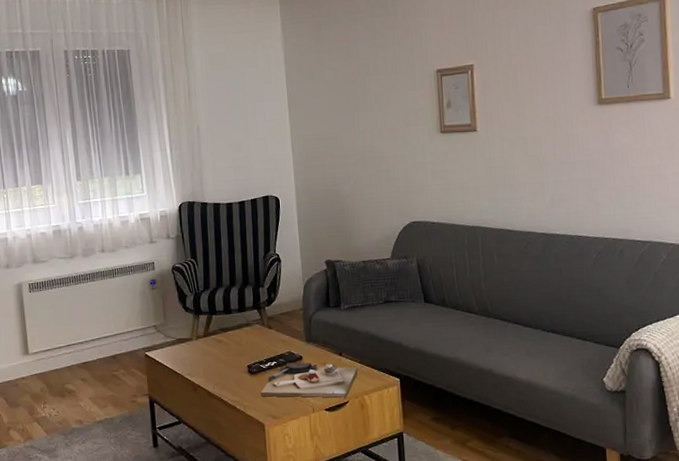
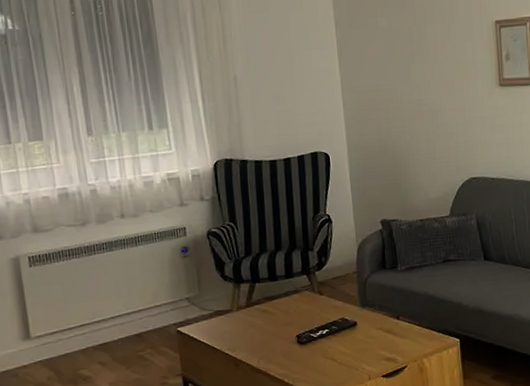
decorative tray: present [260,362,358,398] -> none [311,328,416,368]

